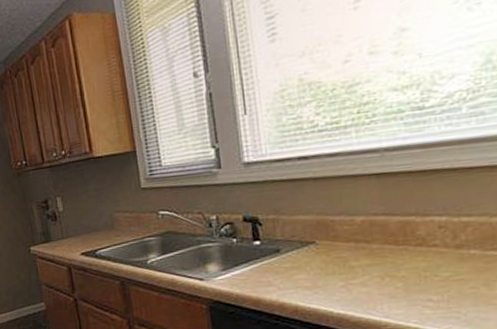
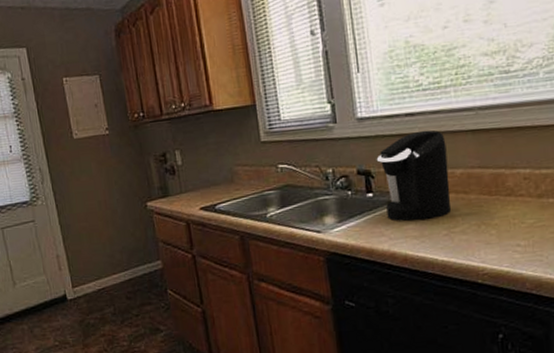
coffee maker: none [264,174,350,272] -> present [376,130,452,222]

